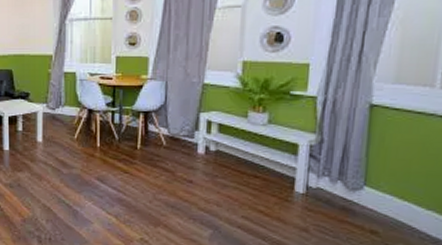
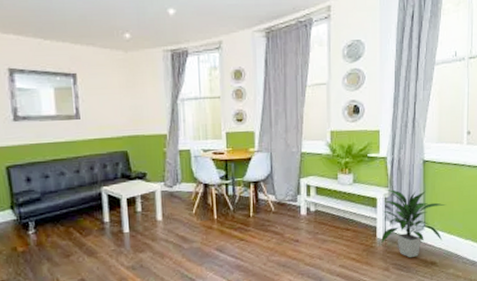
indoor plant: none [300,134,401,222] -> present [381,189,447,258]

